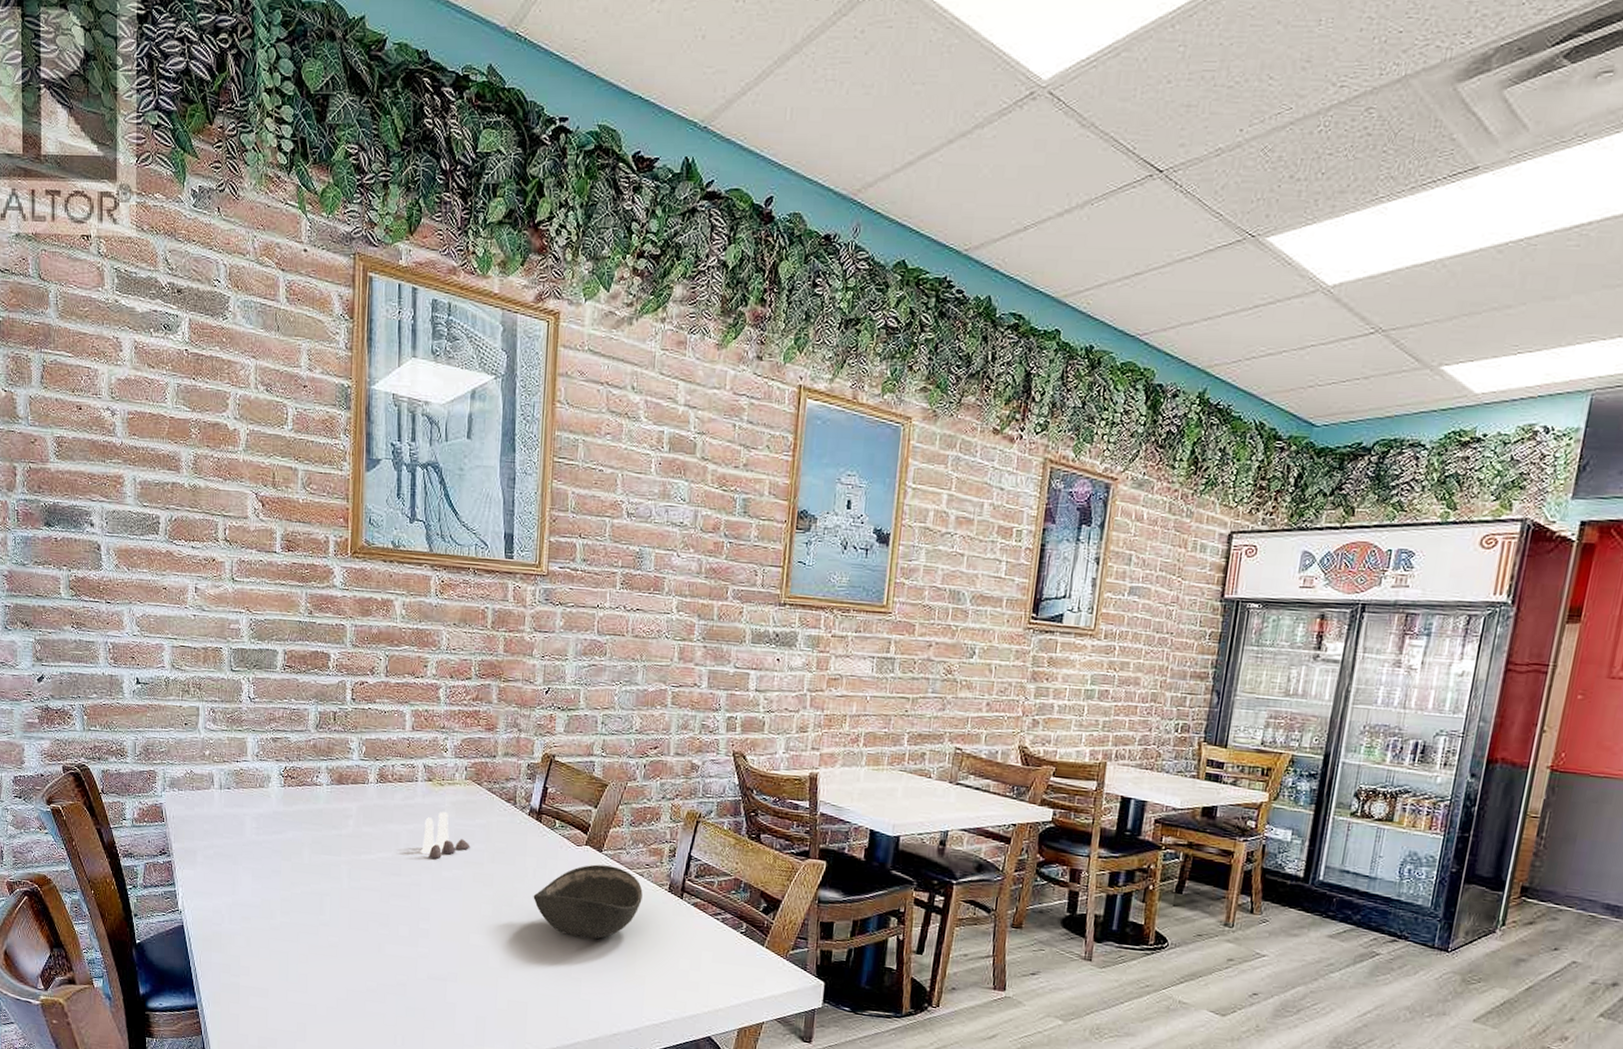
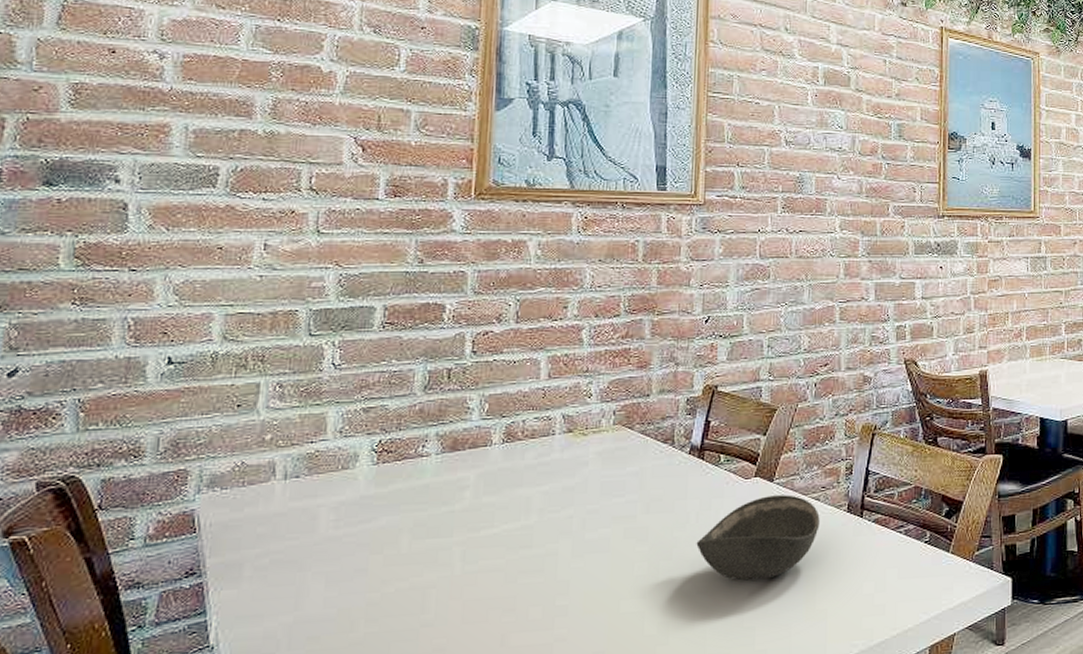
salt and pepper shaker set: present [420,811,471,859] -> none [557,463,620,520]

